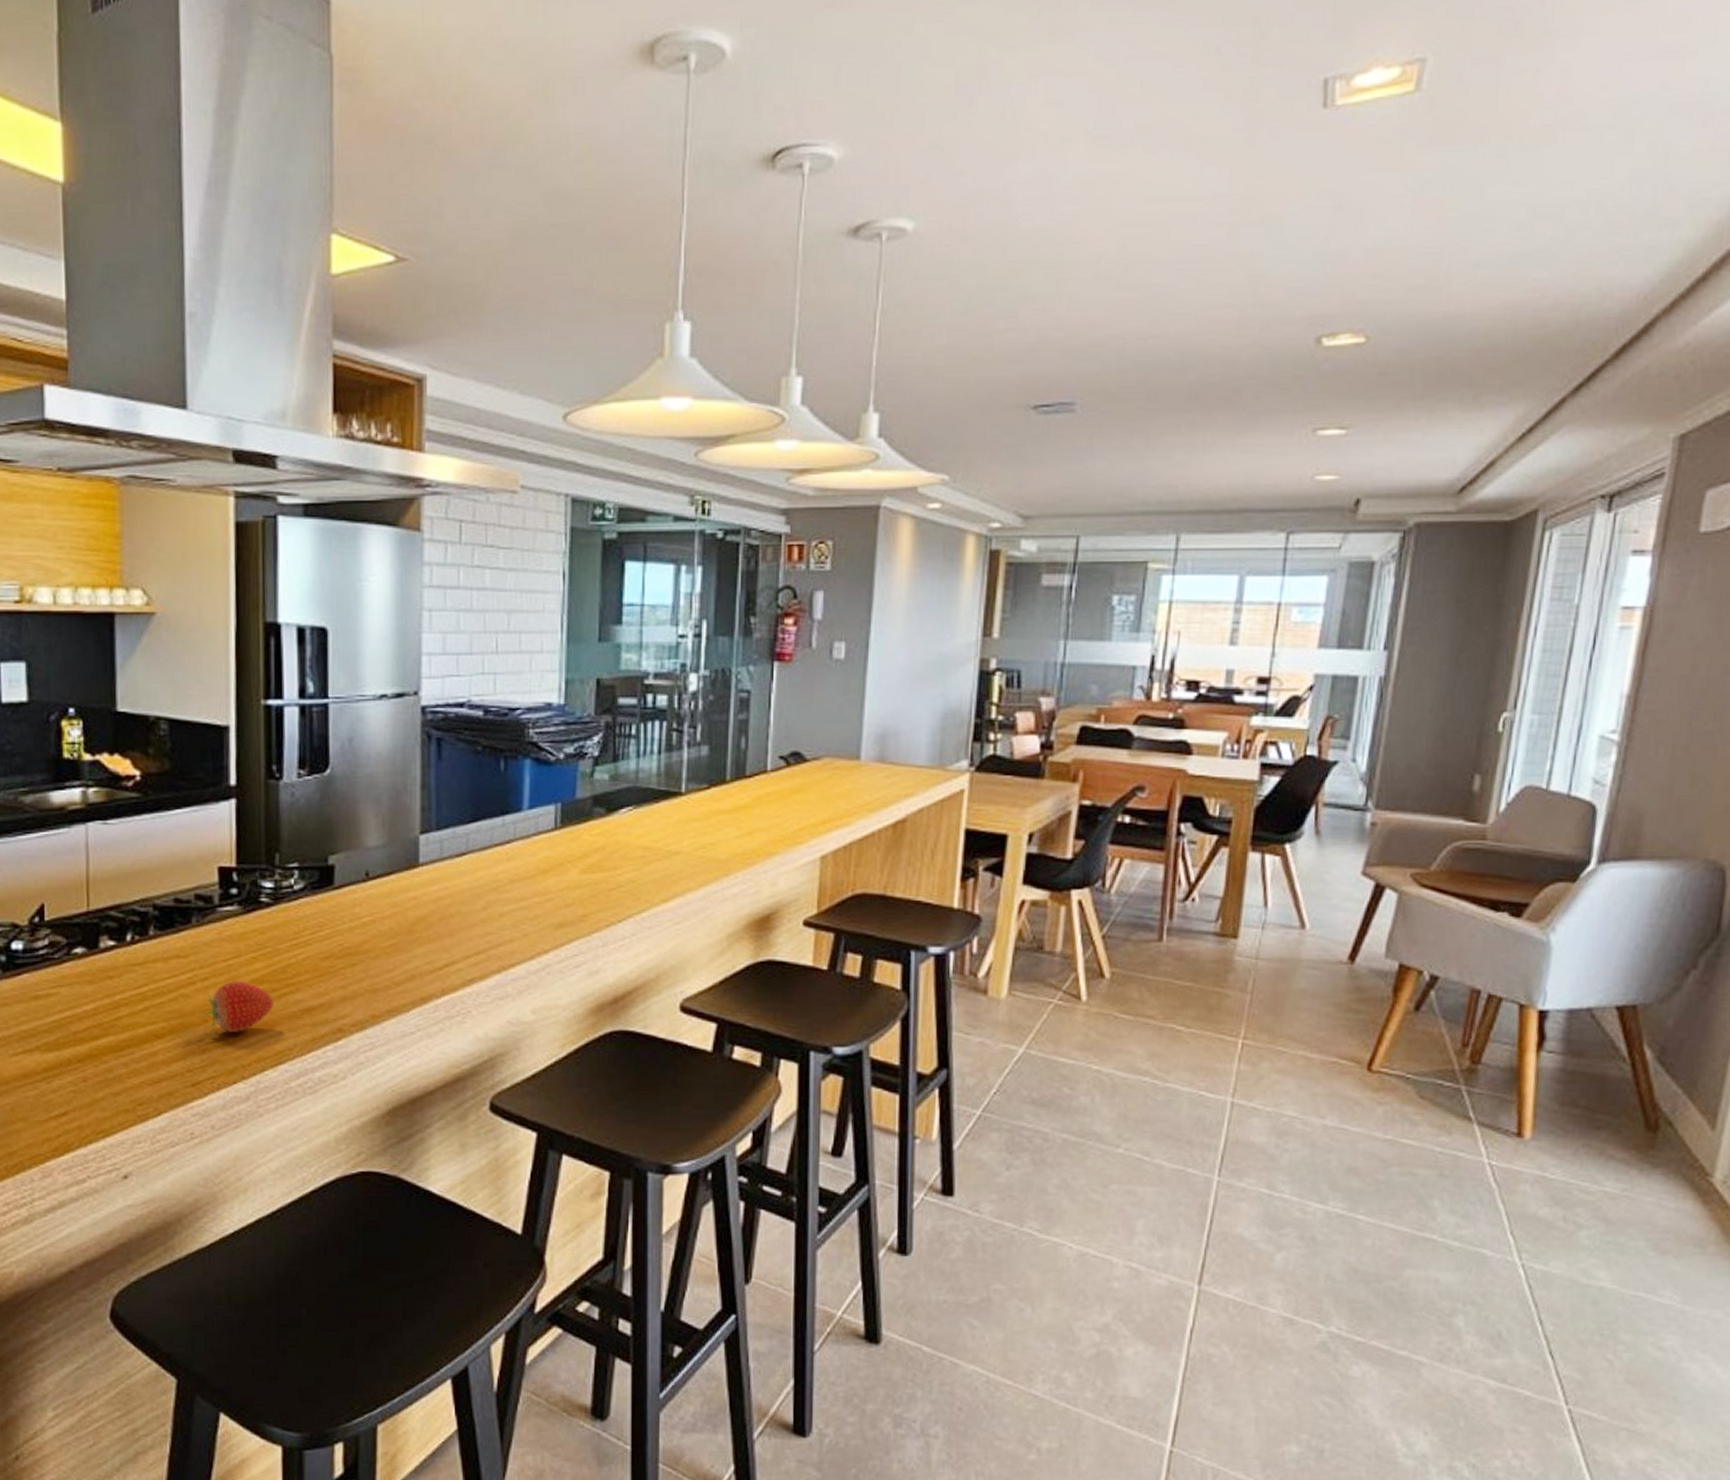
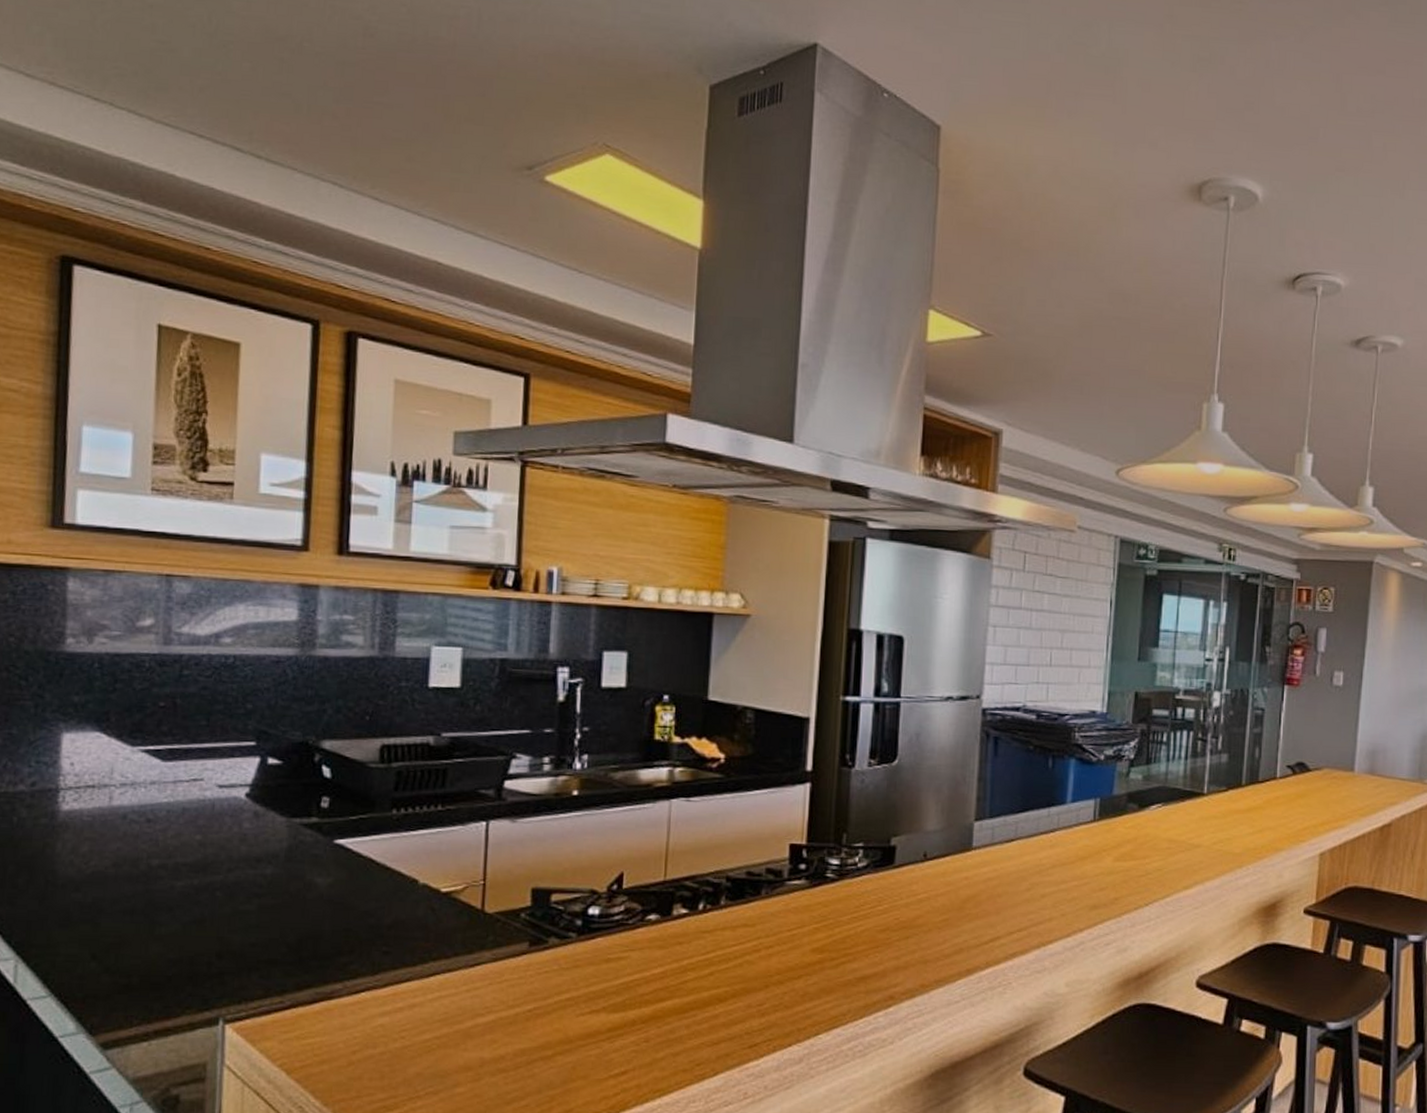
fruit: present [200,981,274,1034] -> none [762,949,832,998]

